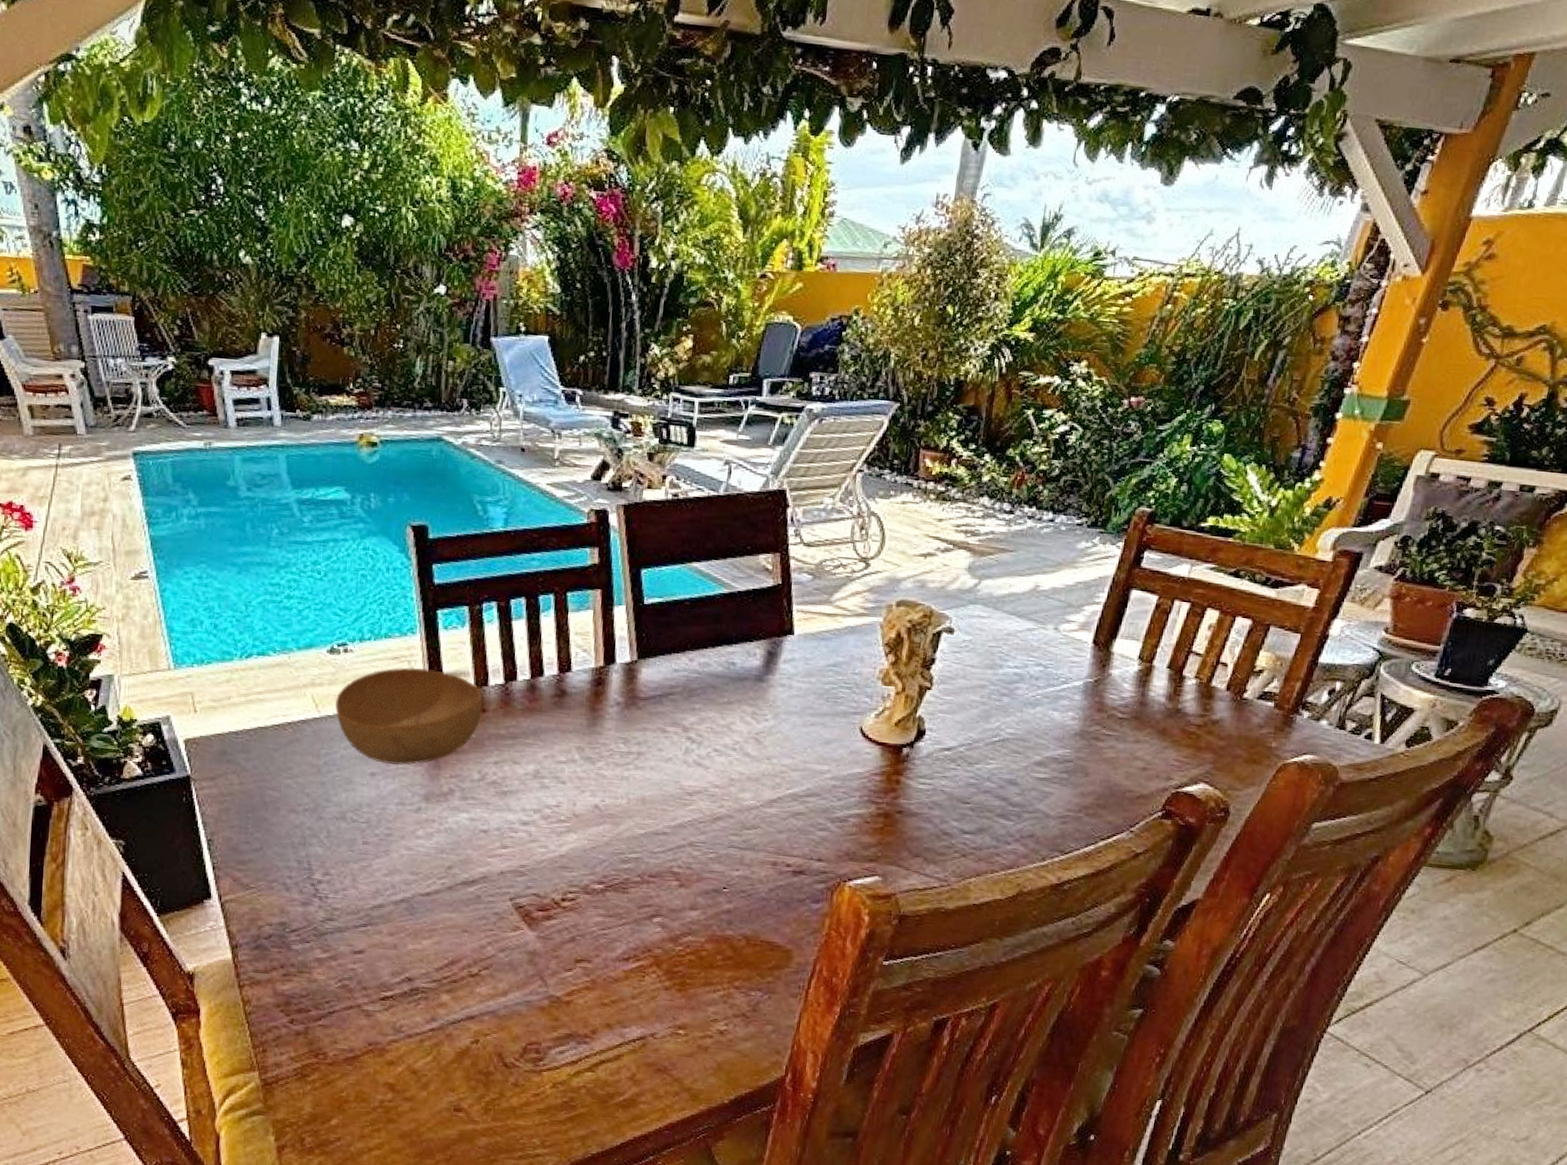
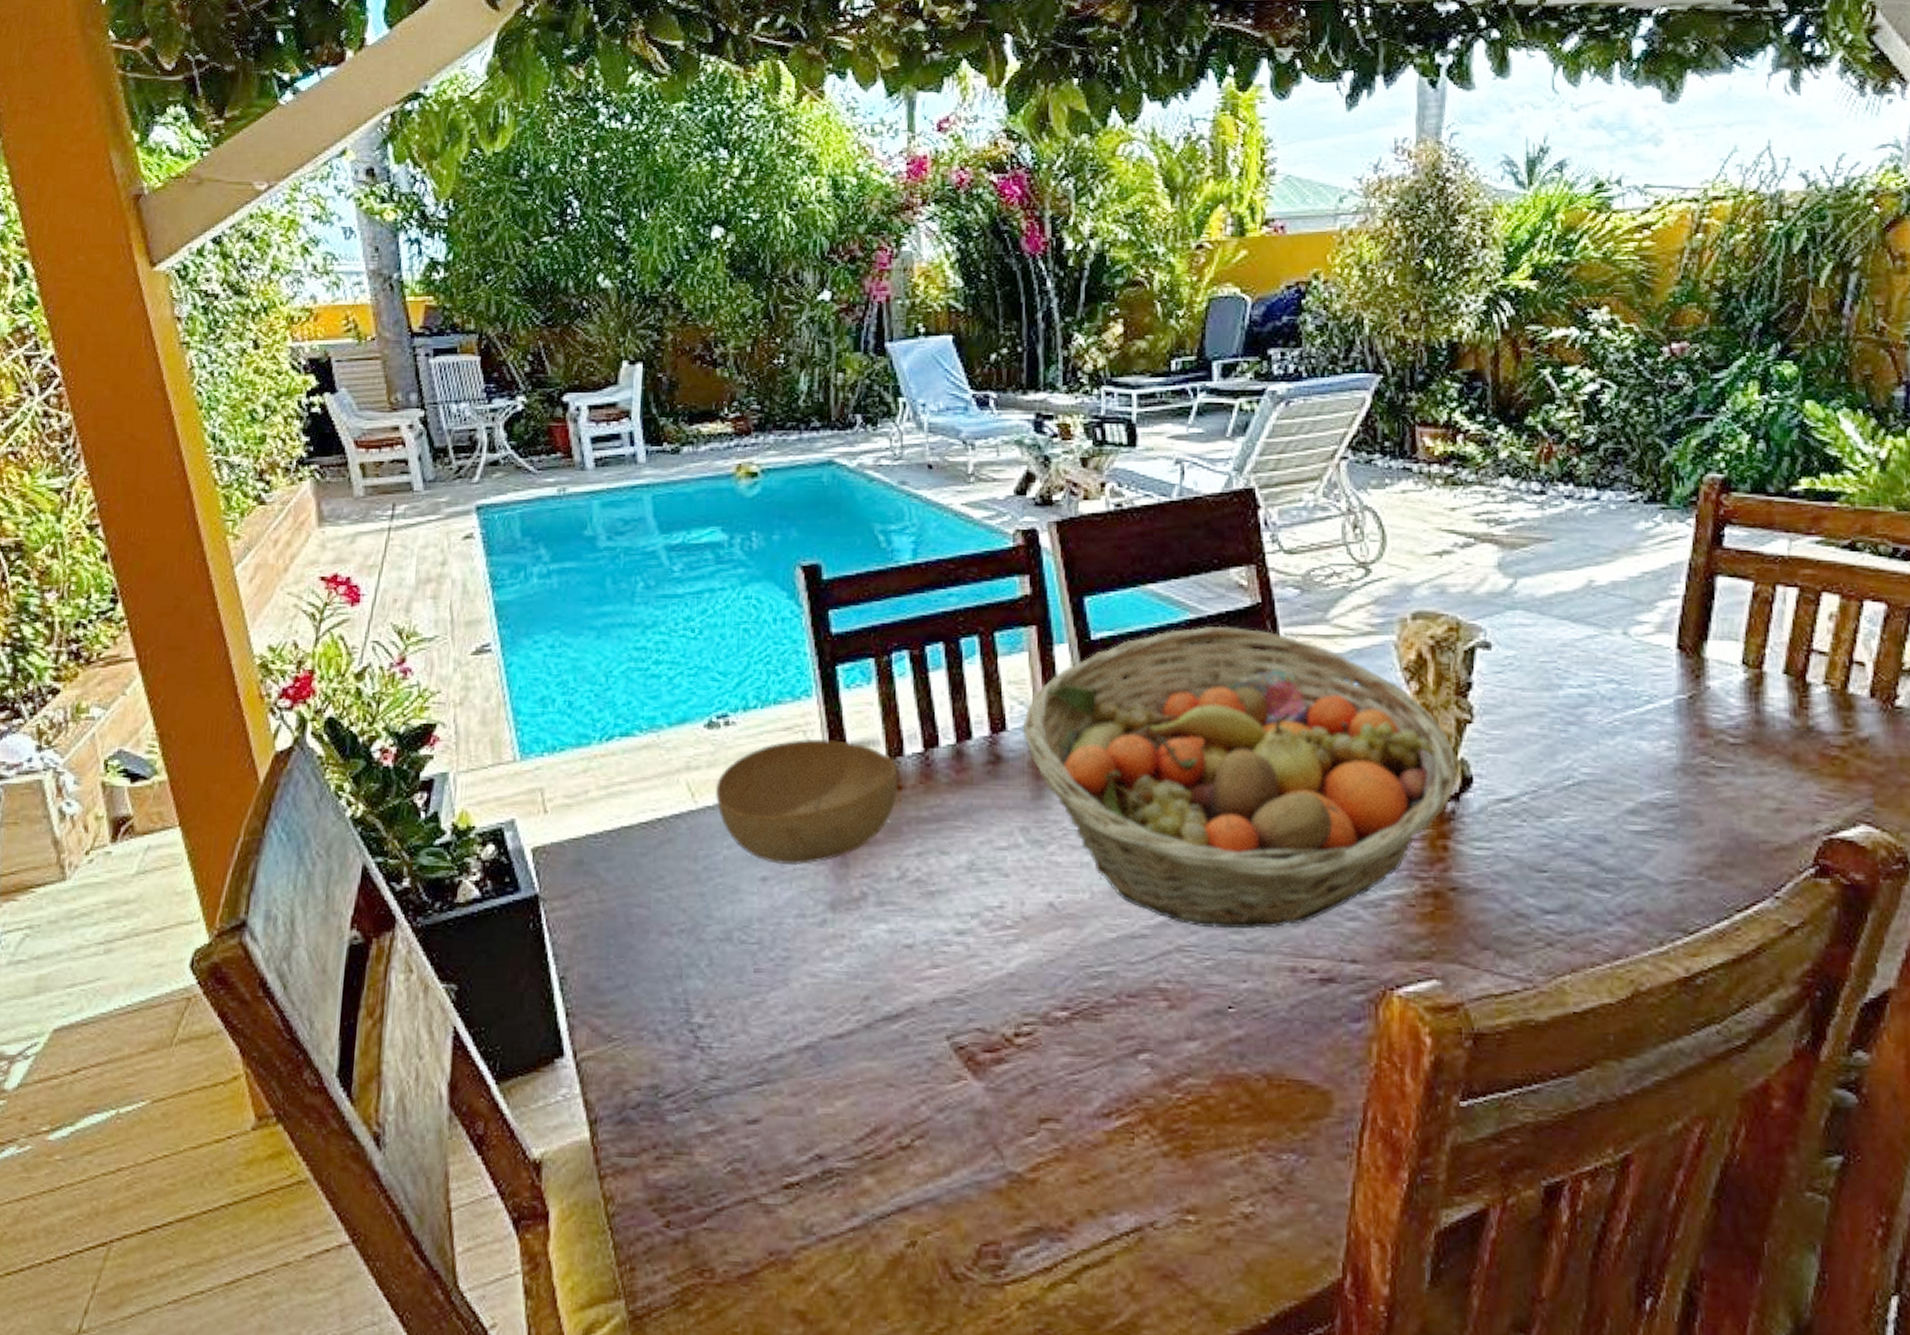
fruit basket: none [583,600,915,833] -> present [1022,625,1457,929]

